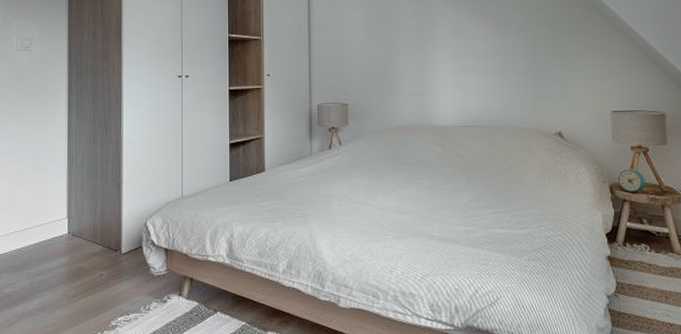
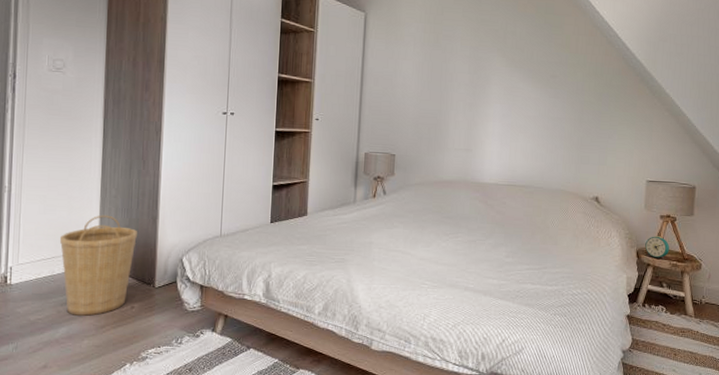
basket: none [31,184,104,286] -> present [59,215,138,316]

